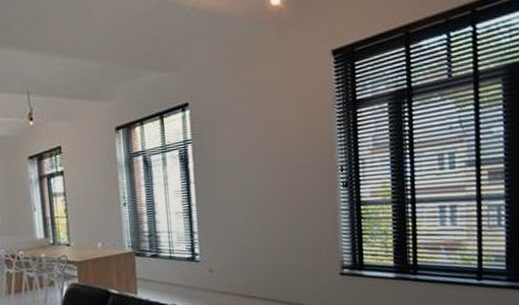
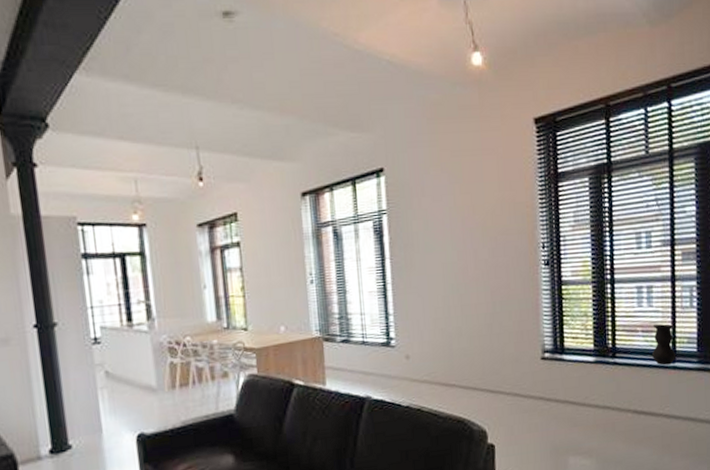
vase: none [455,242,483,283] -> present [651,324,677,366]

